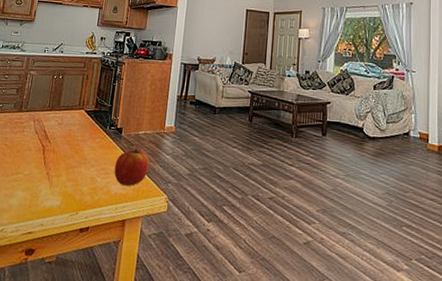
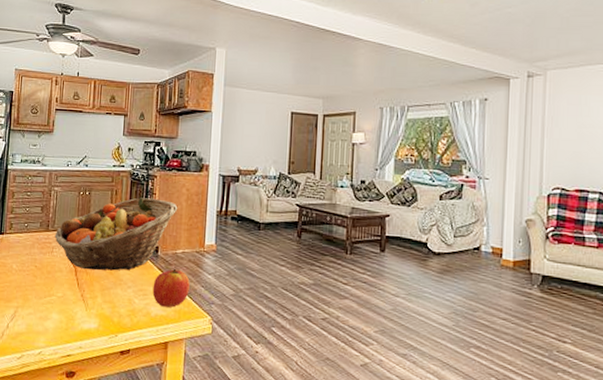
fruit basket: none [26,82,142,150] -> present [54,197,178,271]

